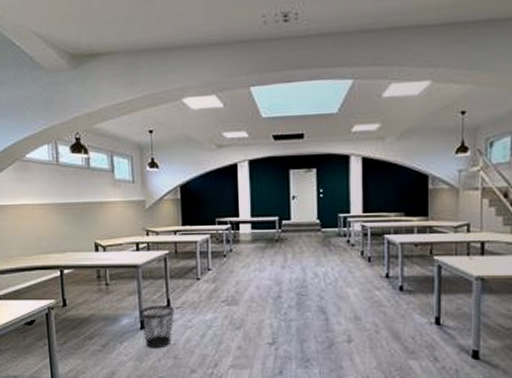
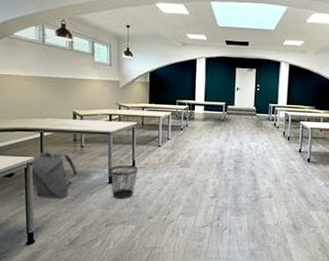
backpack: none [52,293,104,349] -> present [30,152,77,198]

